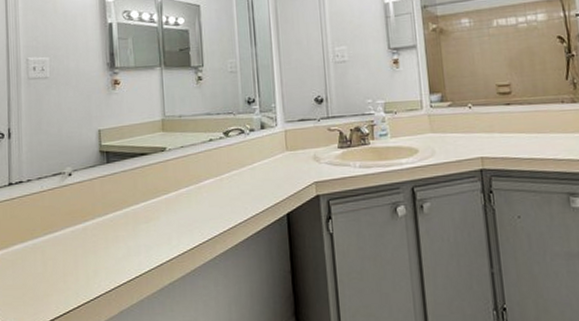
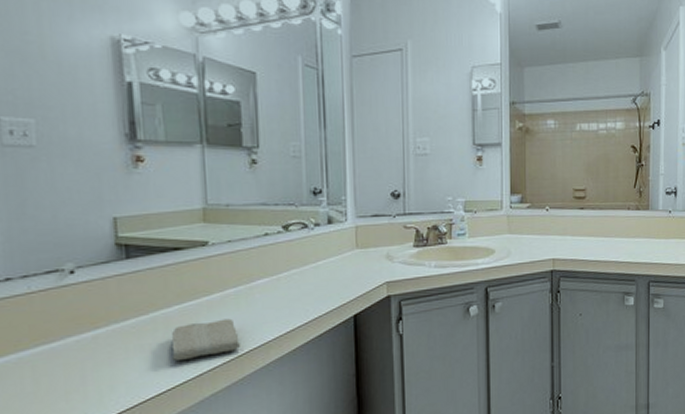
washcloth: none [138,215,192,251] -> present [171,318,240,360]

